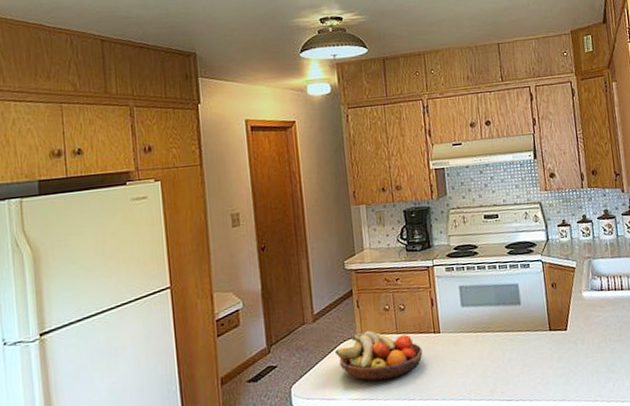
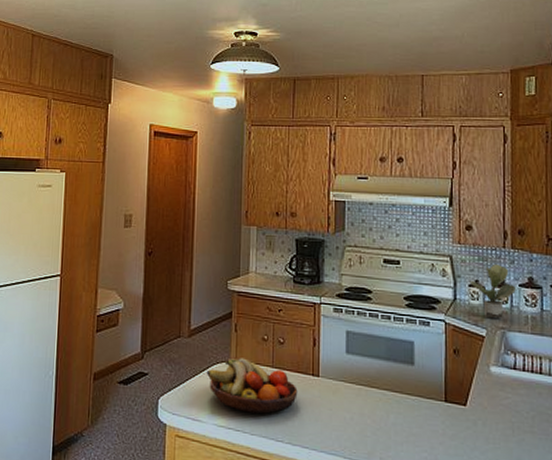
potted plant: none [558,202,595,251] -> present [469,263,516,318]

